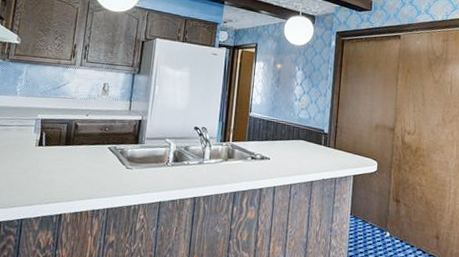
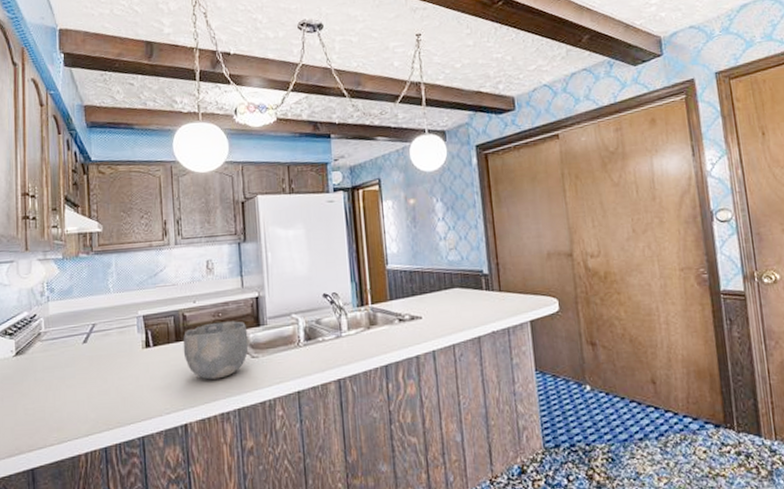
bowl: none [69,135,127,182] -> present [182,321,249,380]

